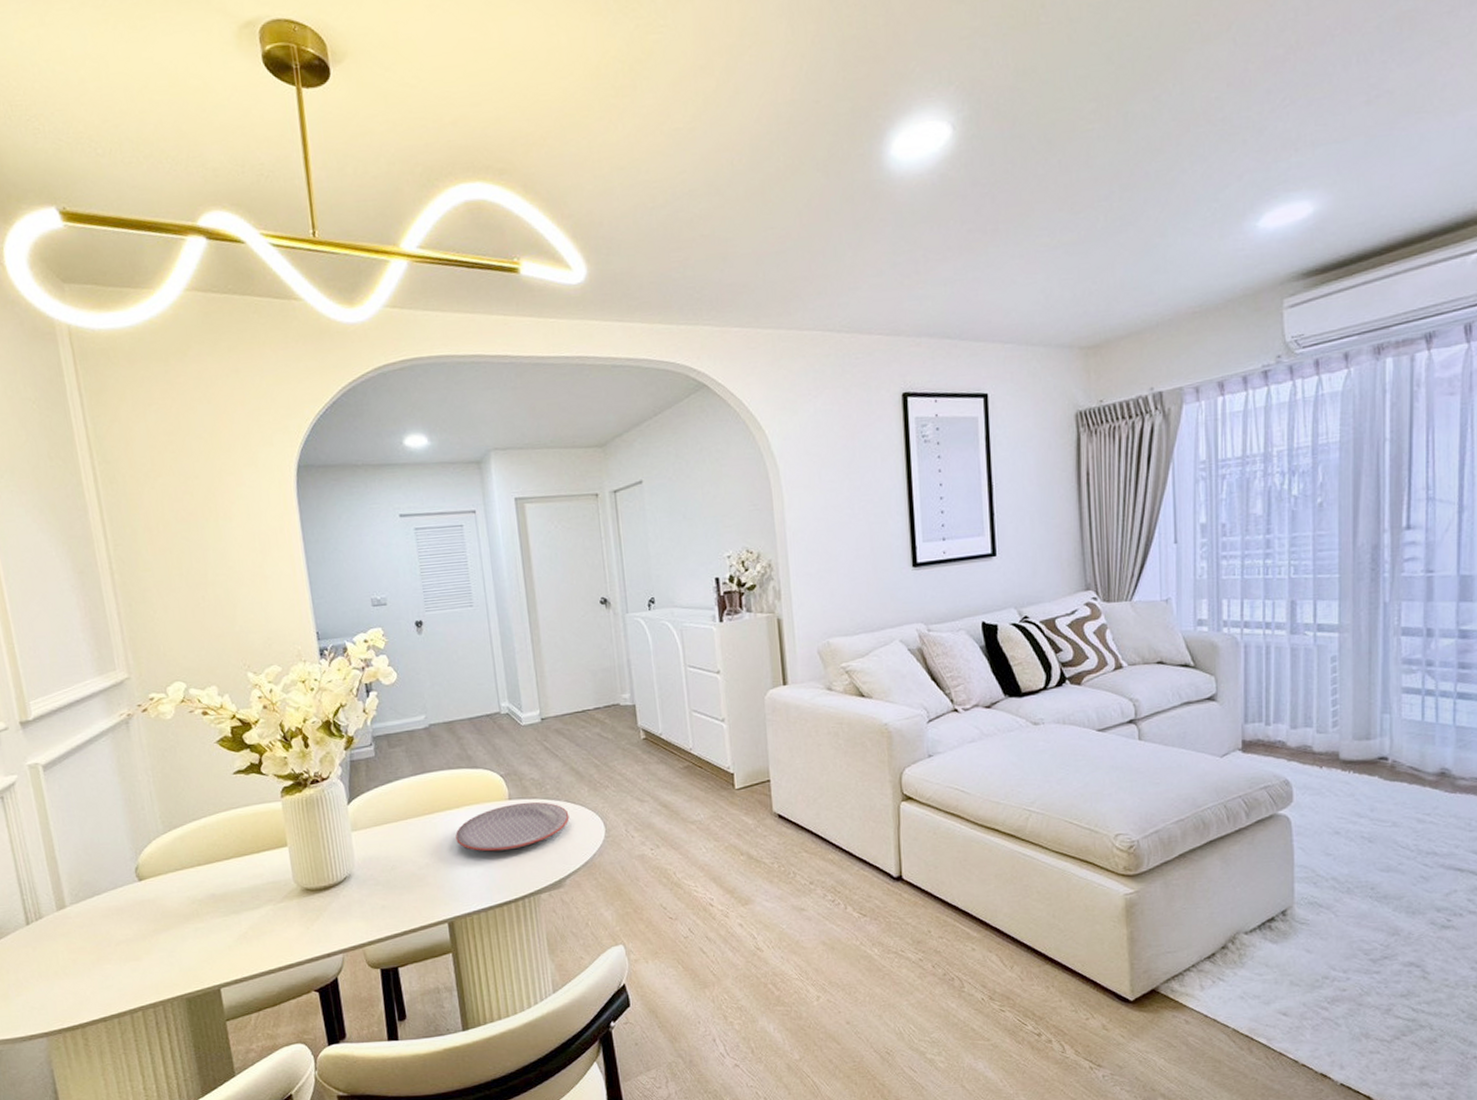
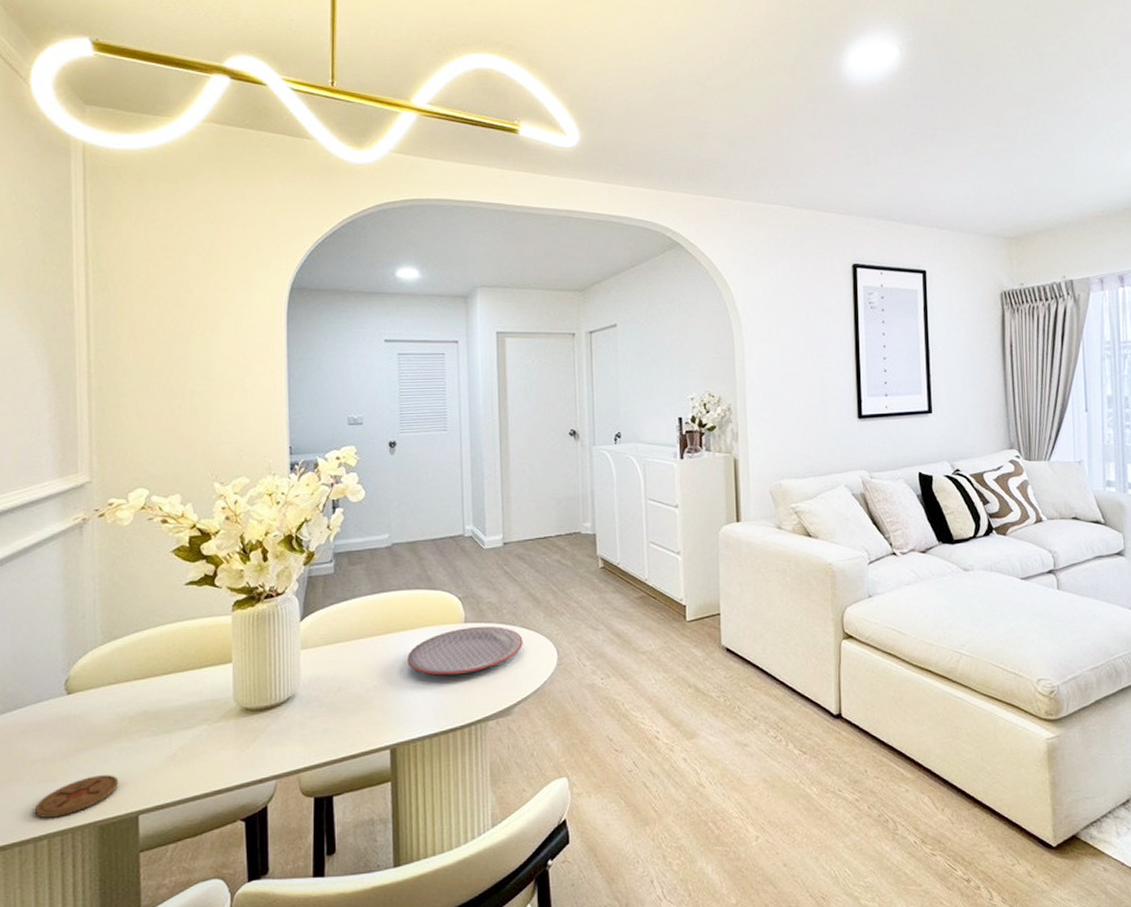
coaster: none [125,953,199,993] -> present [34,775,119,818]

